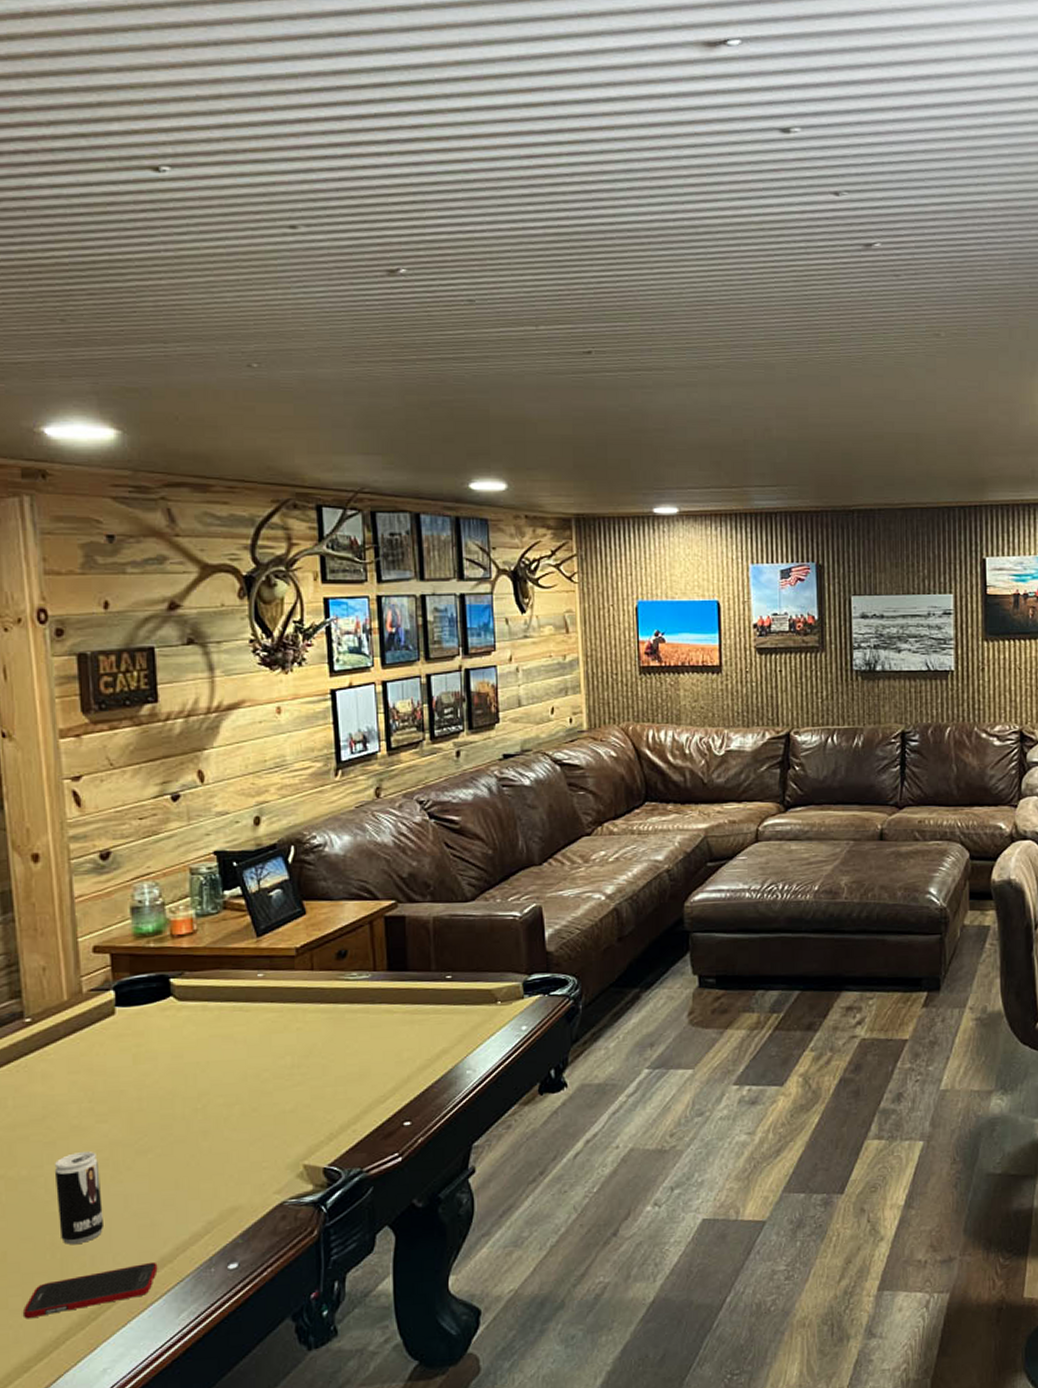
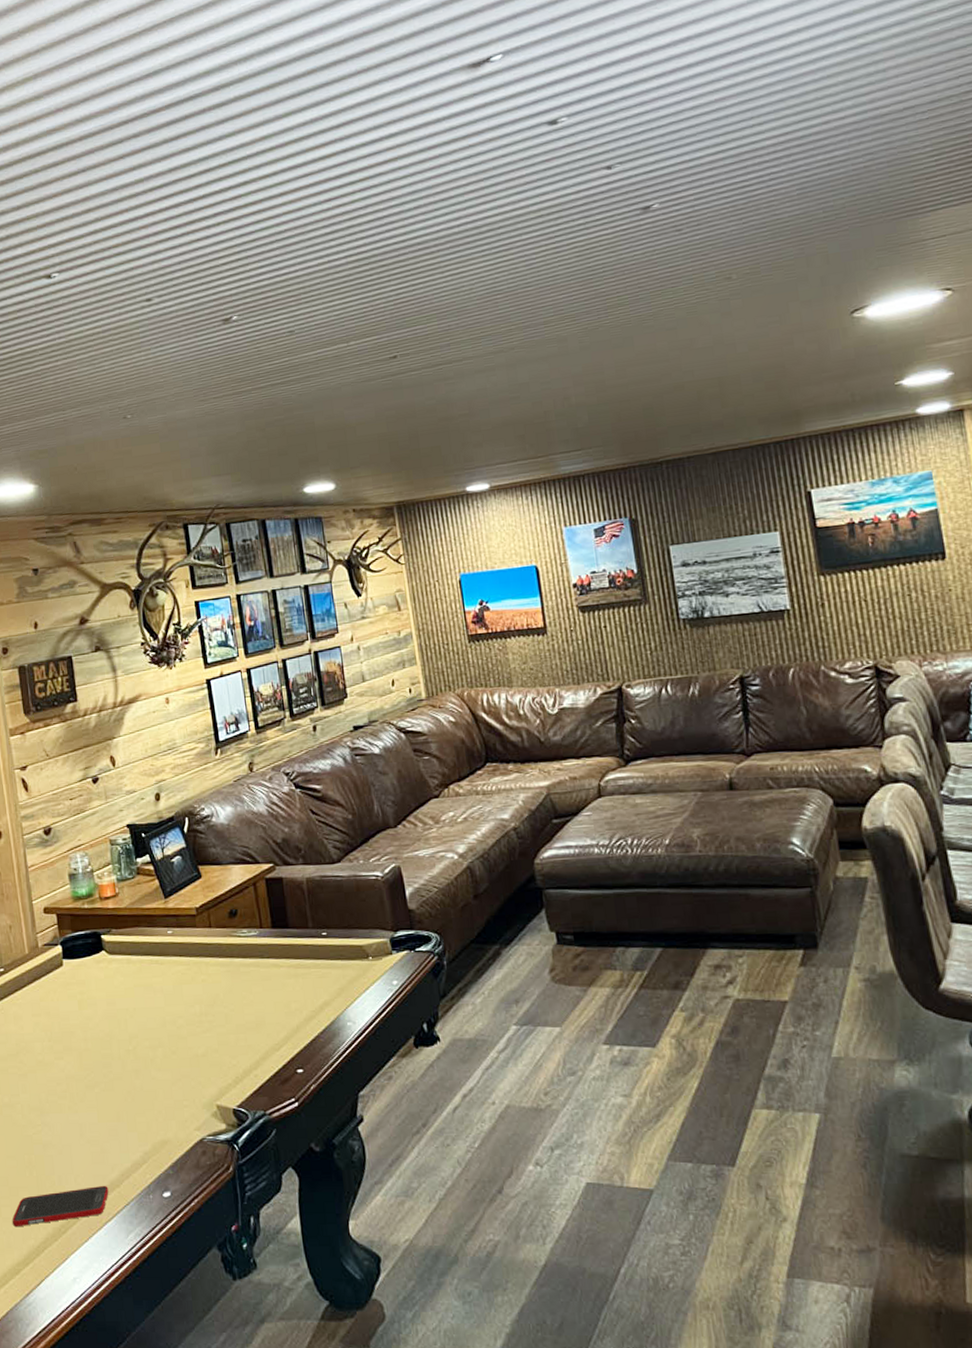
beverage can: present [54,1151,103,1245] -> none [27,1084,66,1165]

